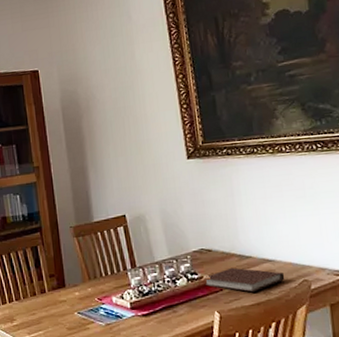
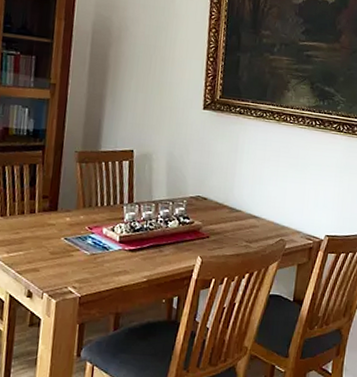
notebook: present [205,267,285,293] -> none [195,217,266,244]

